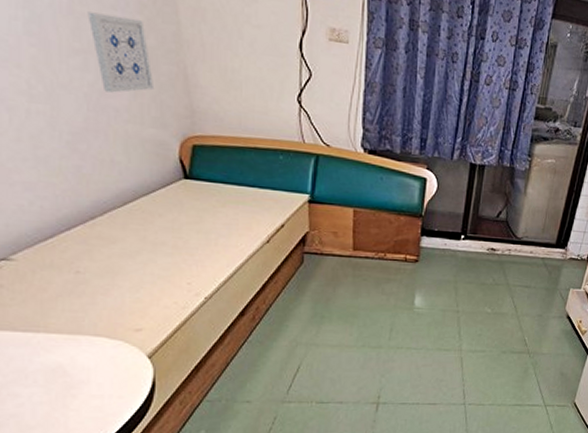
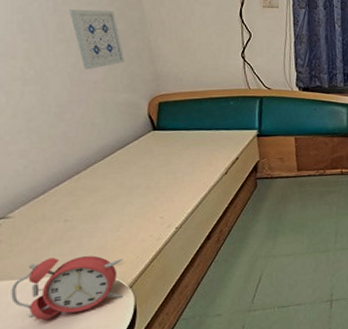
alarm clock: none [13,312,142,380] -> present [11,255,123,320]

